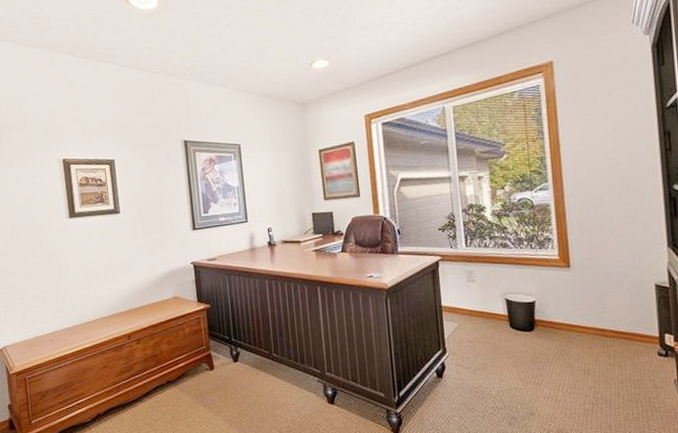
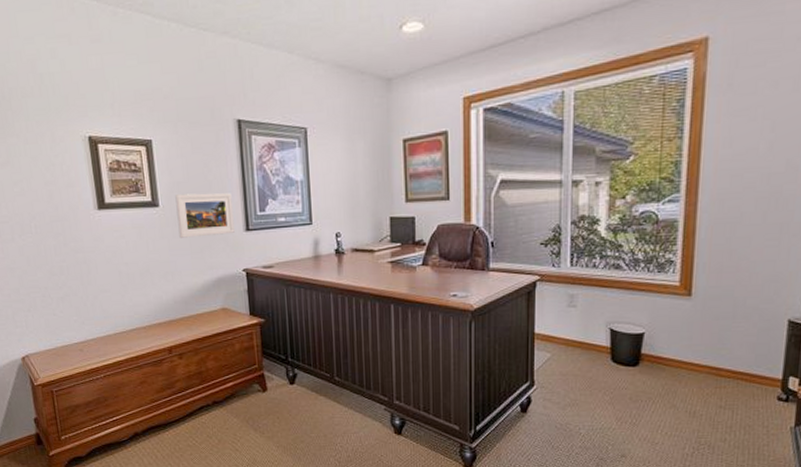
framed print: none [133,199,183,239] -> present [175,193,235,238]

